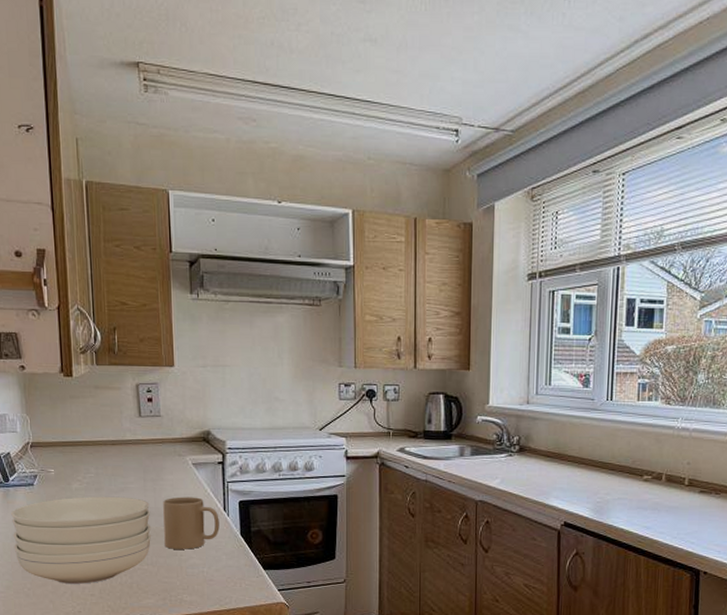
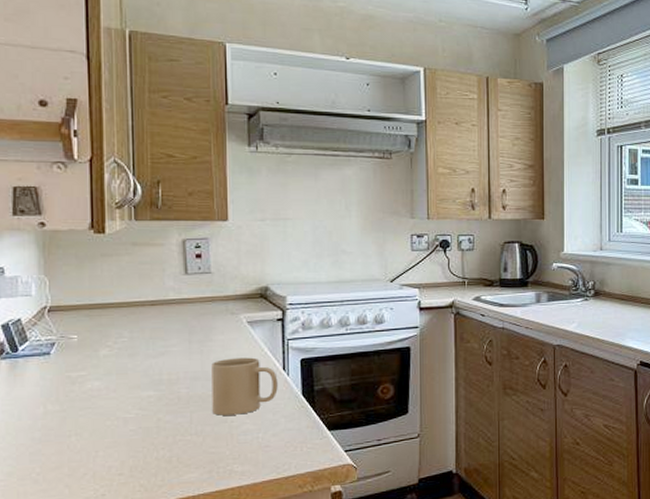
bowl: present [10,496,151,584] -> none [17,361,197,464]

